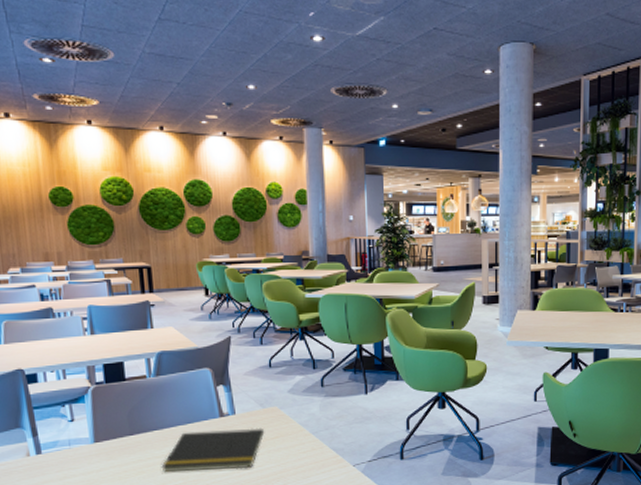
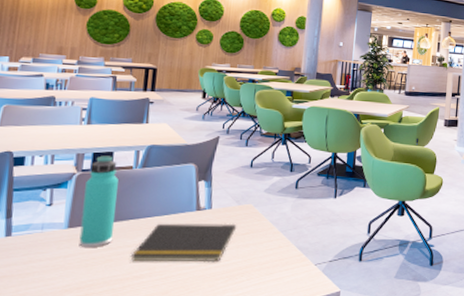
thermos bottle: none [102,366,141,462] -> present [79,155,118,248]

